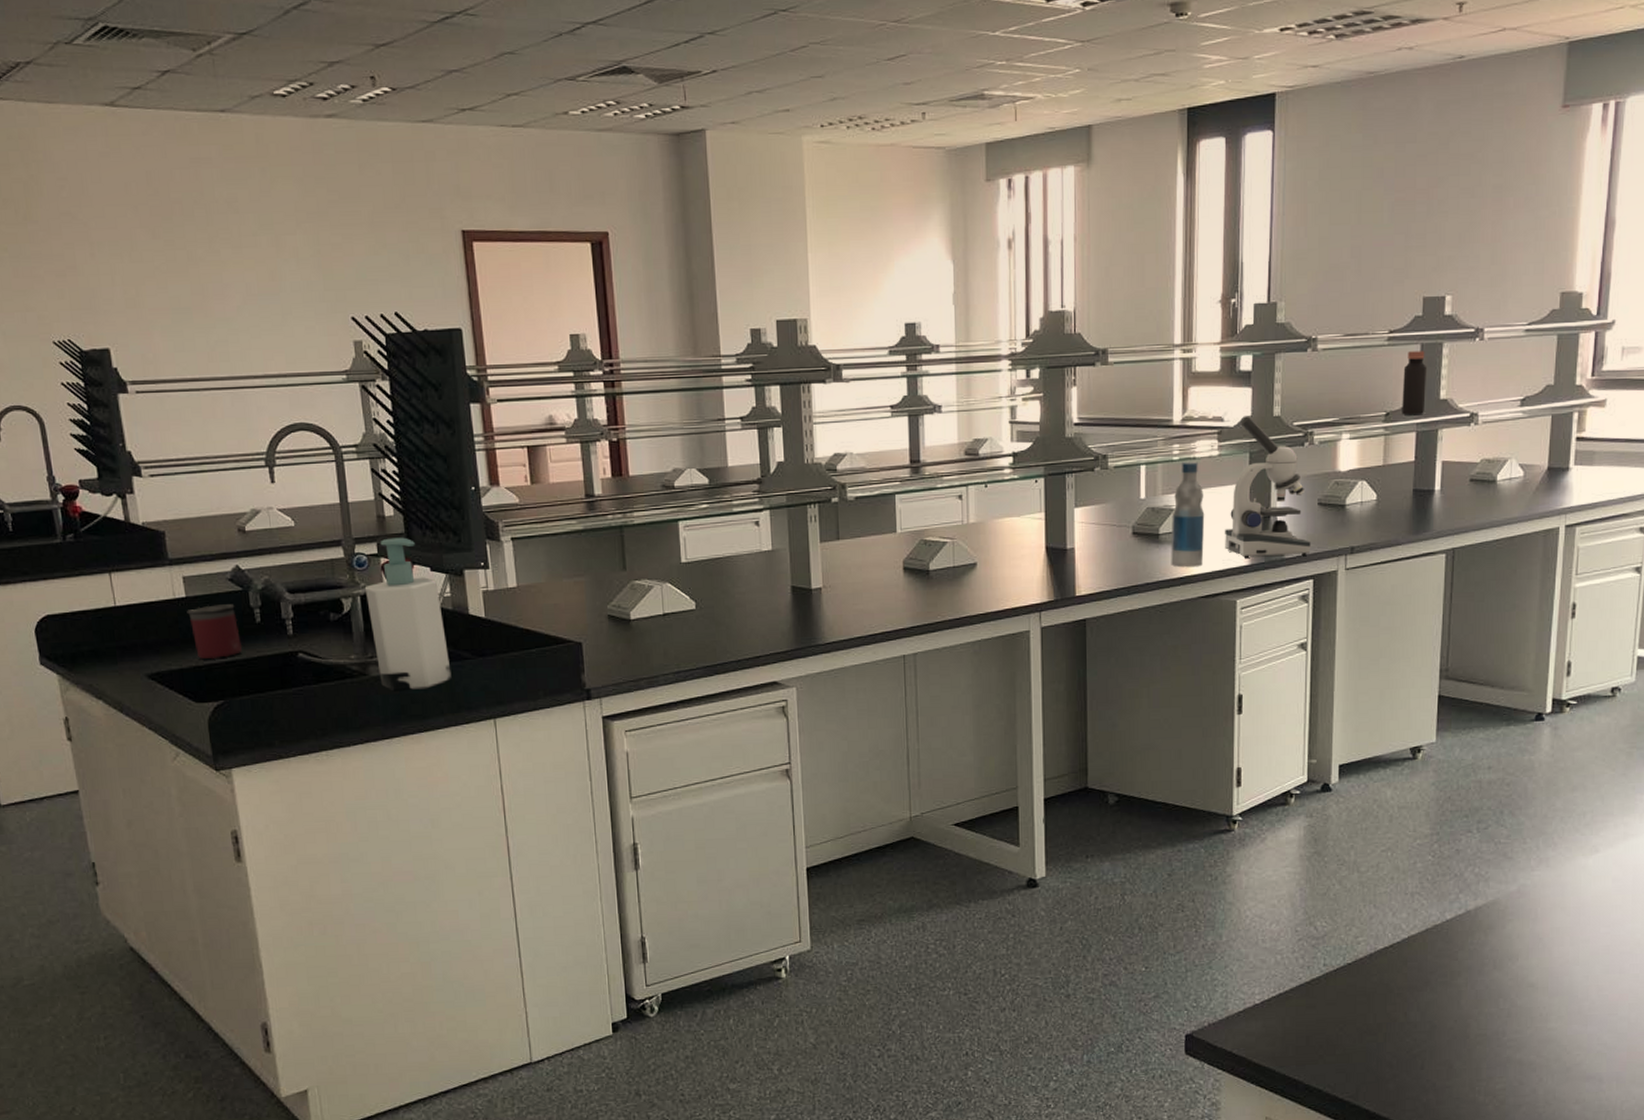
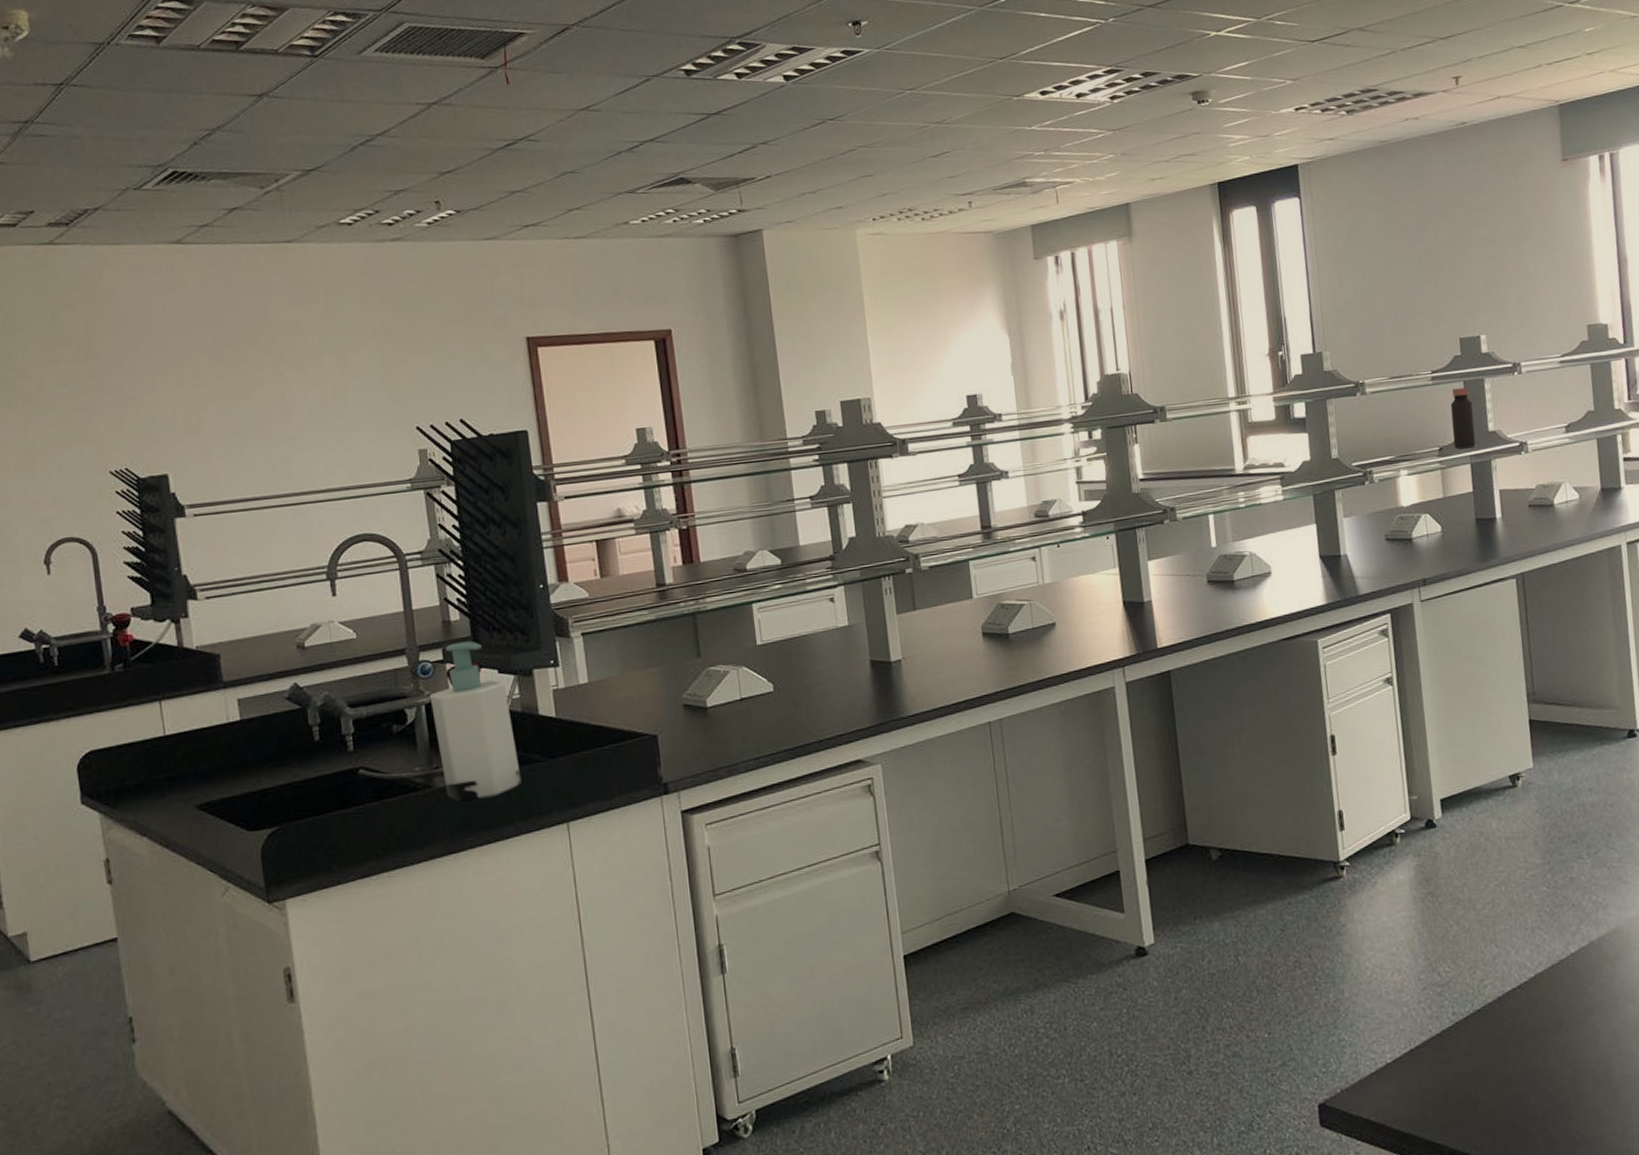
beverage cup: present [187,604,242,660] -> none [241,723,299,784]
bottle: present [1171,461,1205,568] -> none [1244,507,1281,612]
microscope: present [1225,416,1311,559] -> none [1298,460,1384,599]

